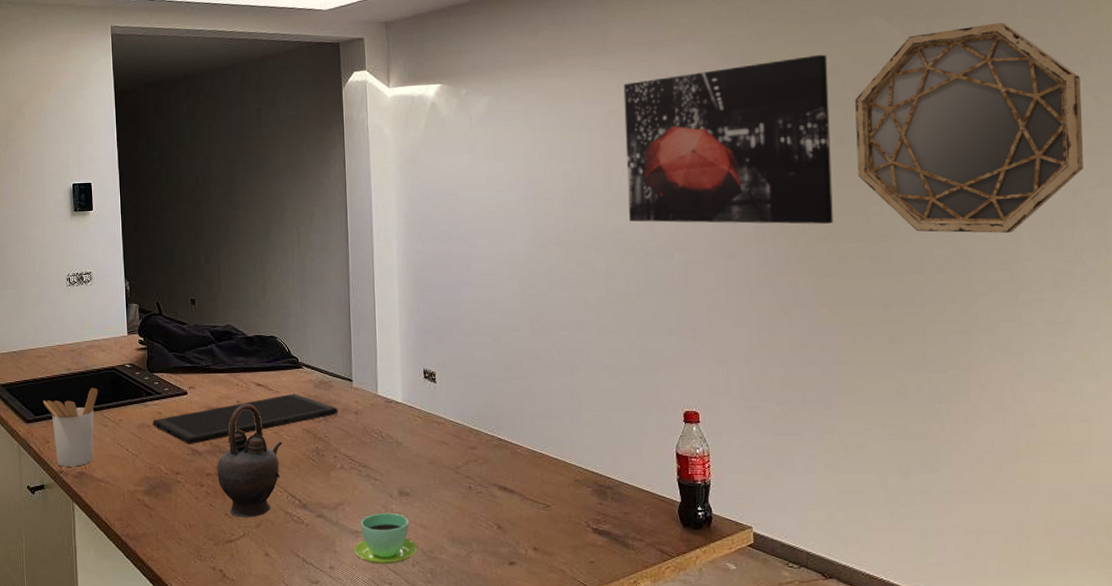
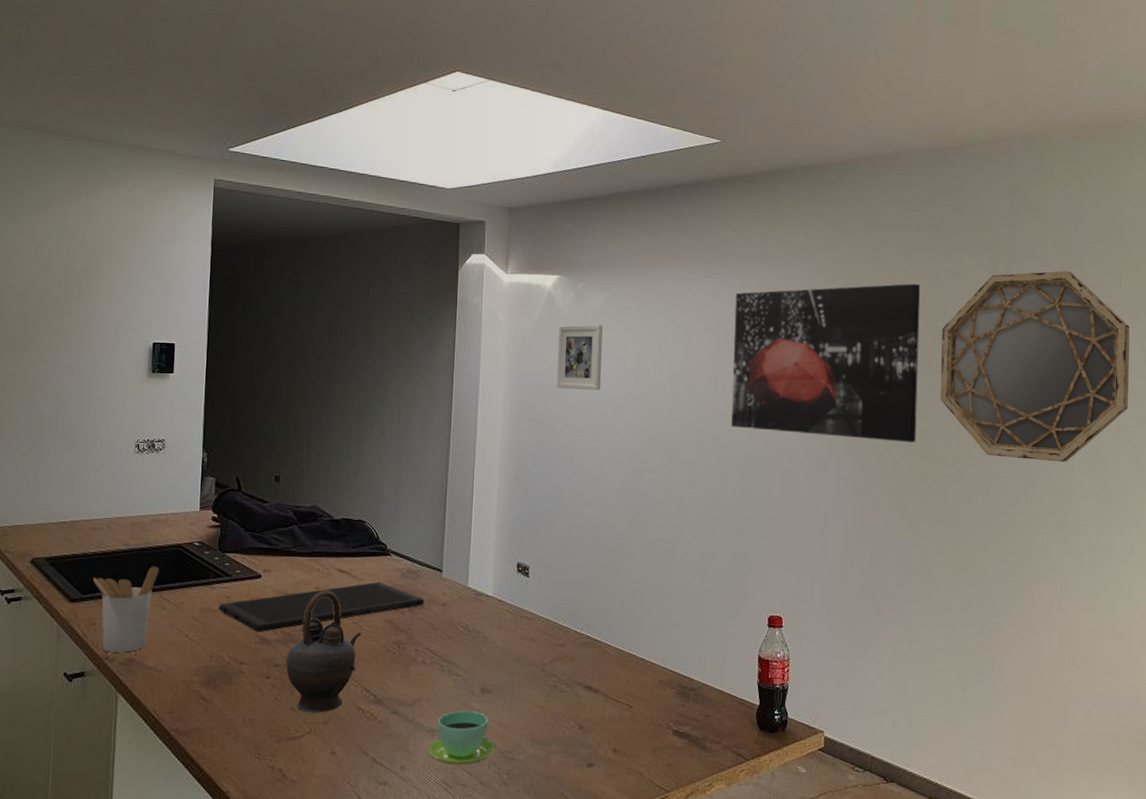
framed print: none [445,129,491,196] -> present [556,324,603,391]

